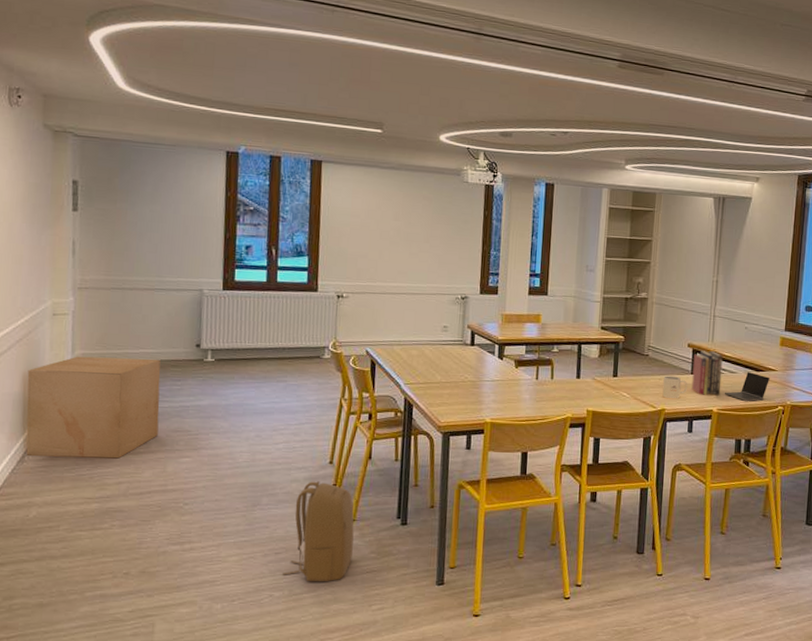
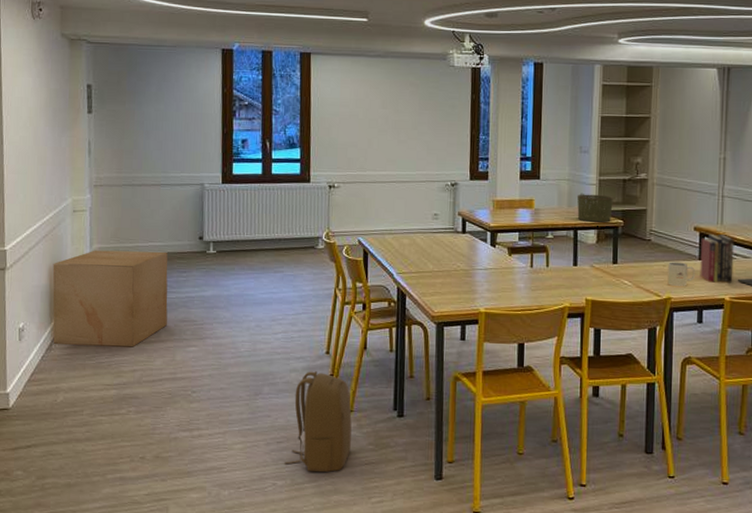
basket: none [581,309,617,338] -> present [576,192,614,222]

